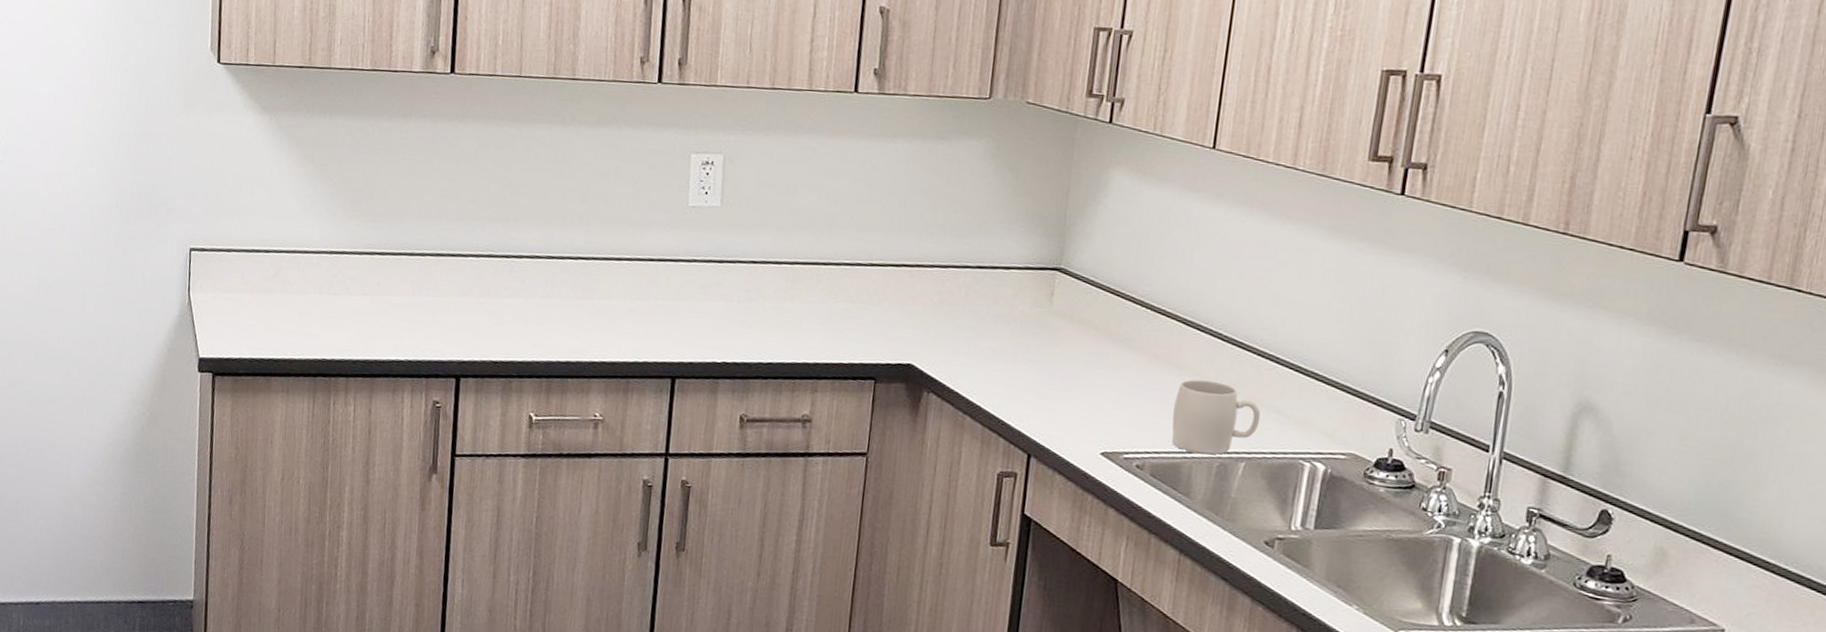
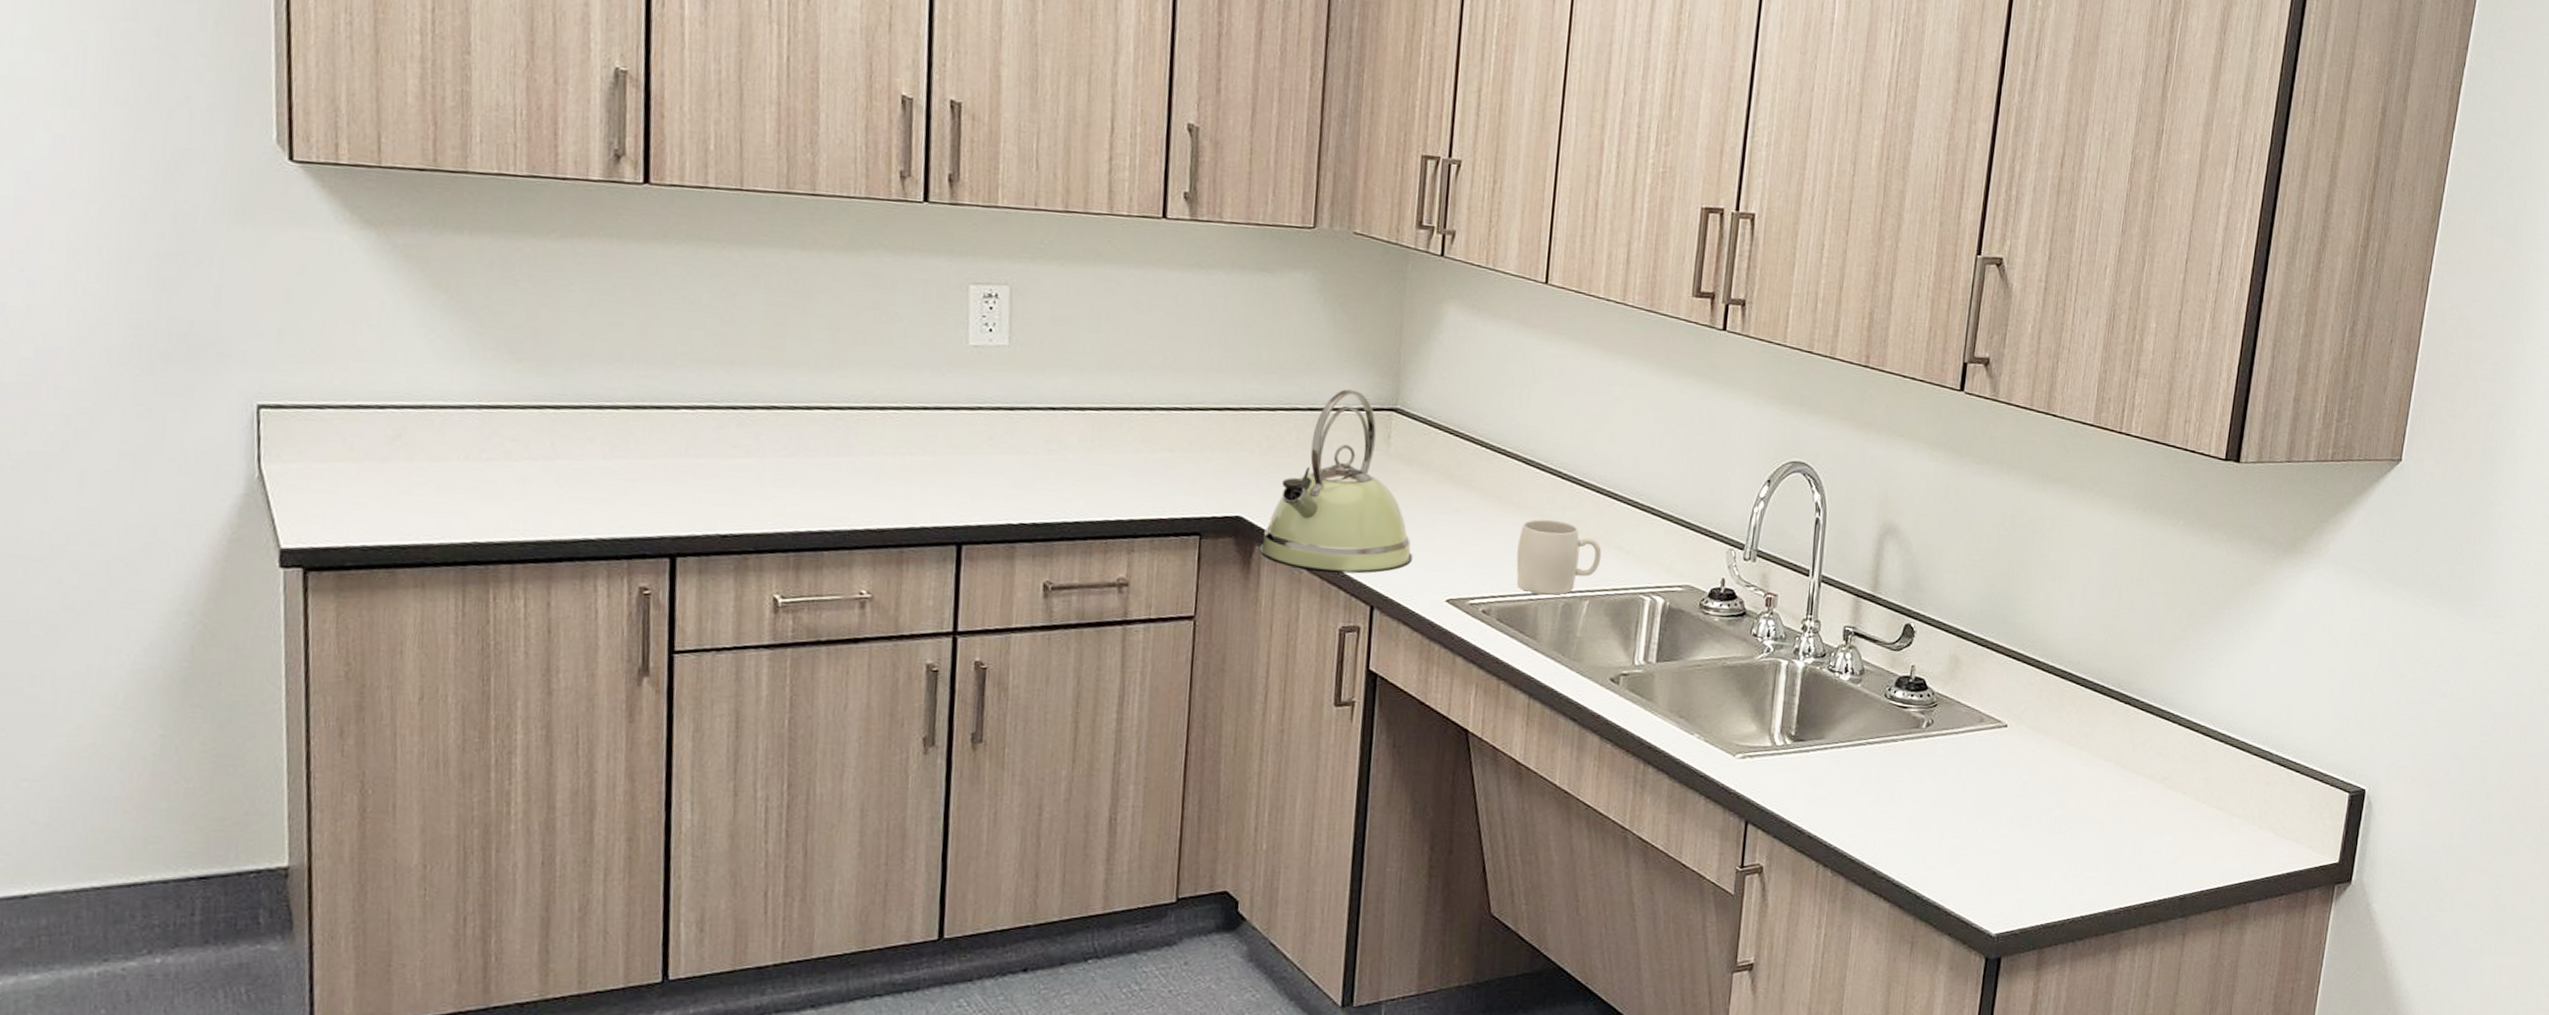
kettle: none [927,249,1070,423] -> present [1259,389,1412,574]

